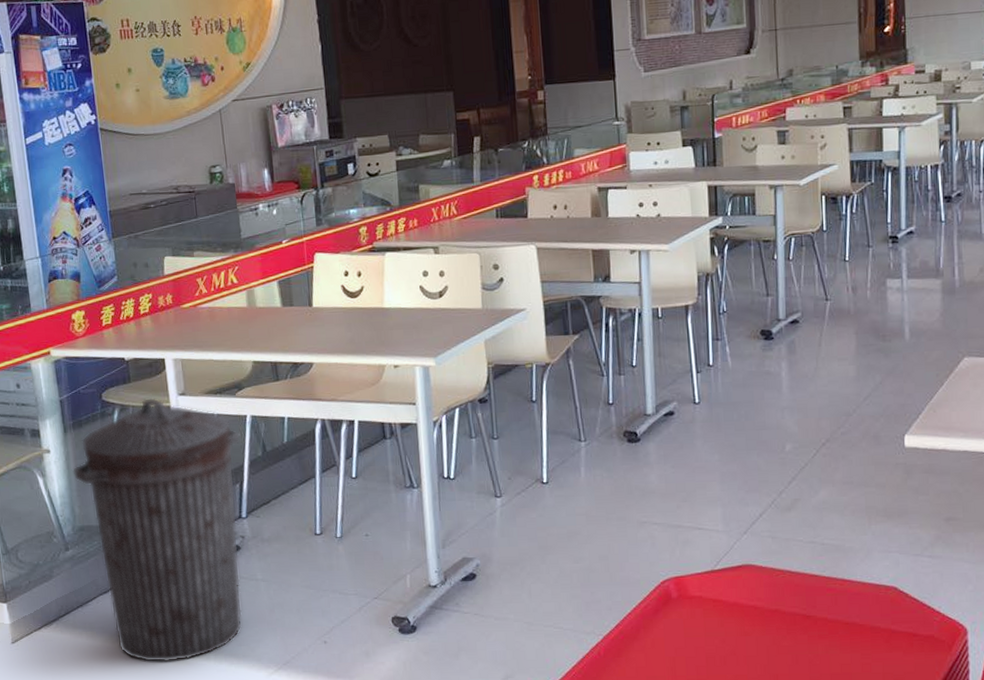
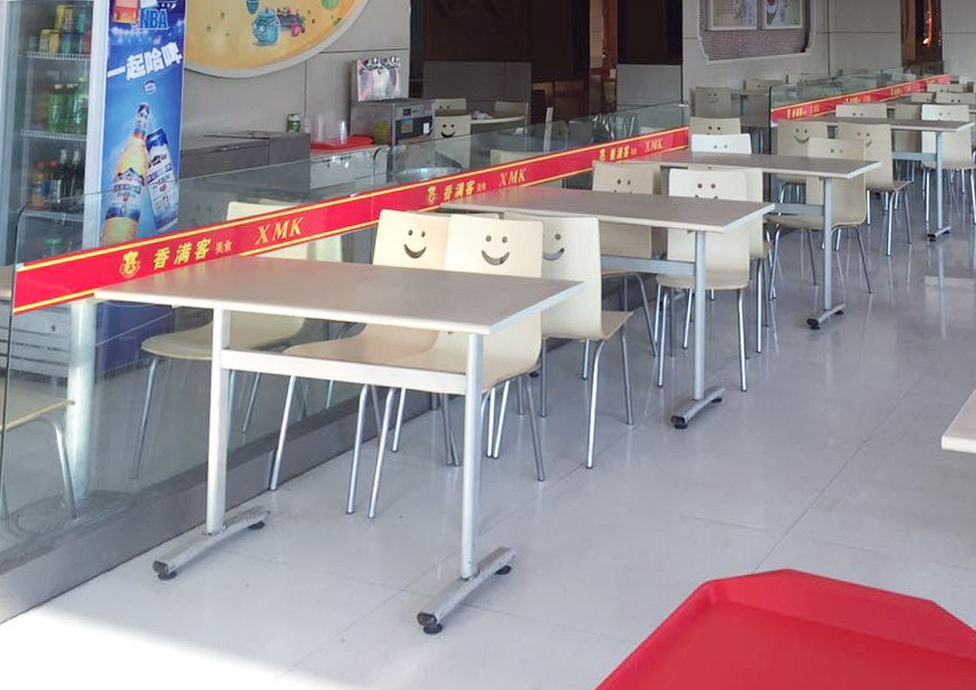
trash can: present [72,397,243,663] -> none [95,349,282,658]

